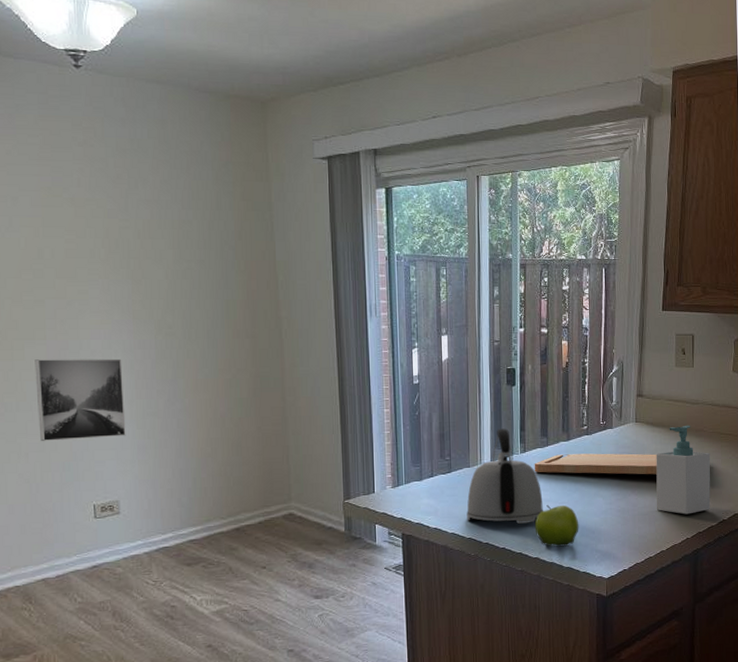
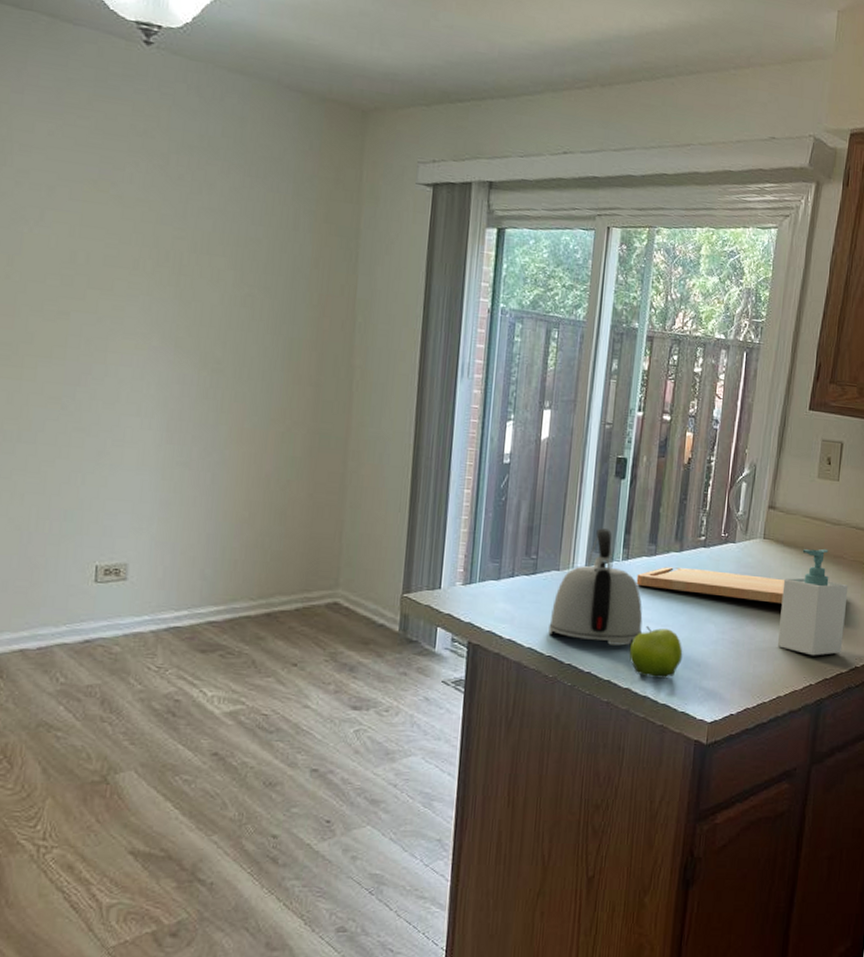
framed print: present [35,358,126,442] -> none [41,382,155,487]

